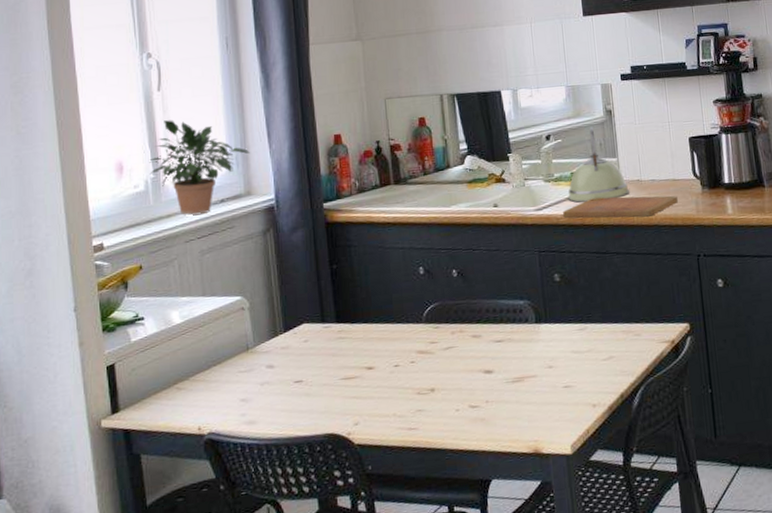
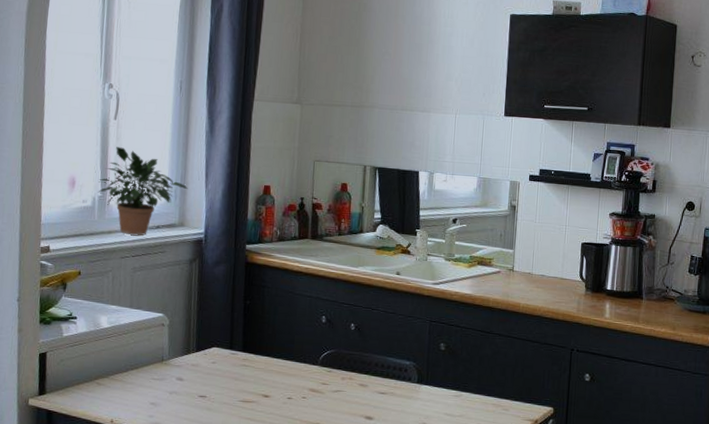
cutting board: present [563,195,678,218] -> none [457,282,562,307]
kettle: present [568,127,629,203] -> none [464,218,520,286]

